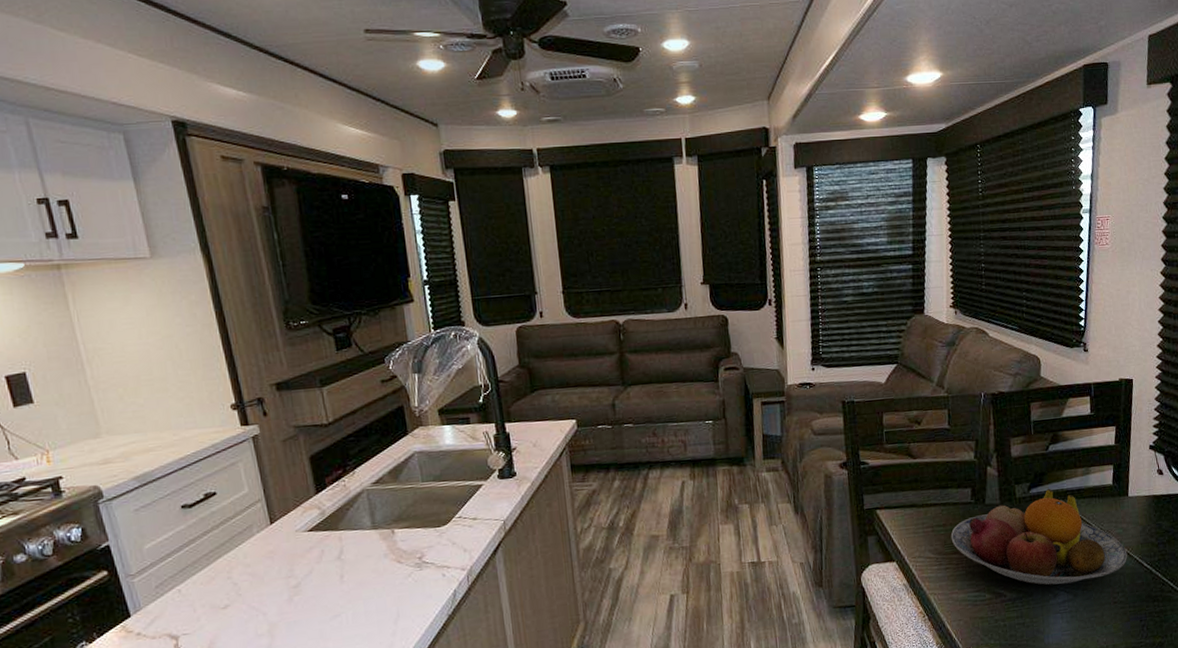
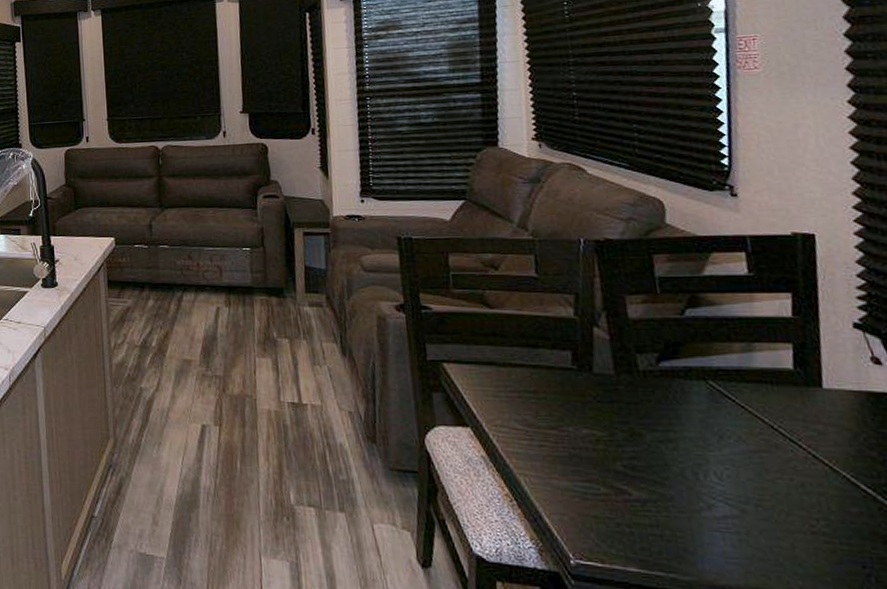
fruit bowl: present [950,488,1128,585] -> none [545,363,830,494]

